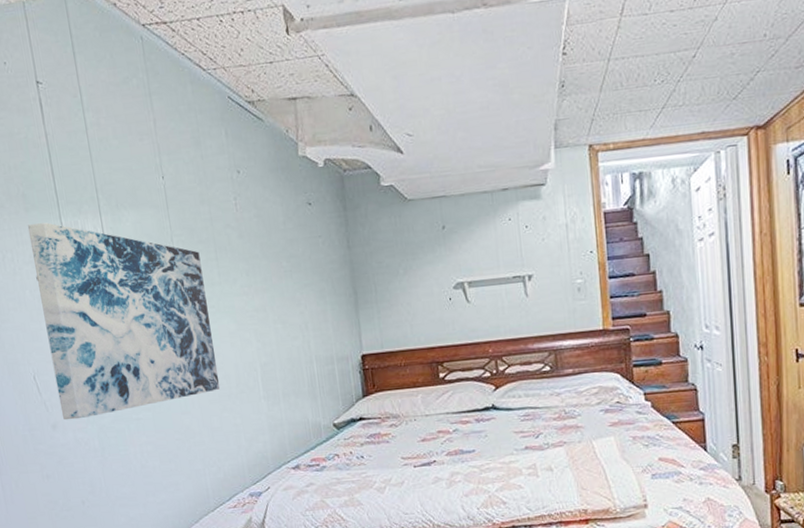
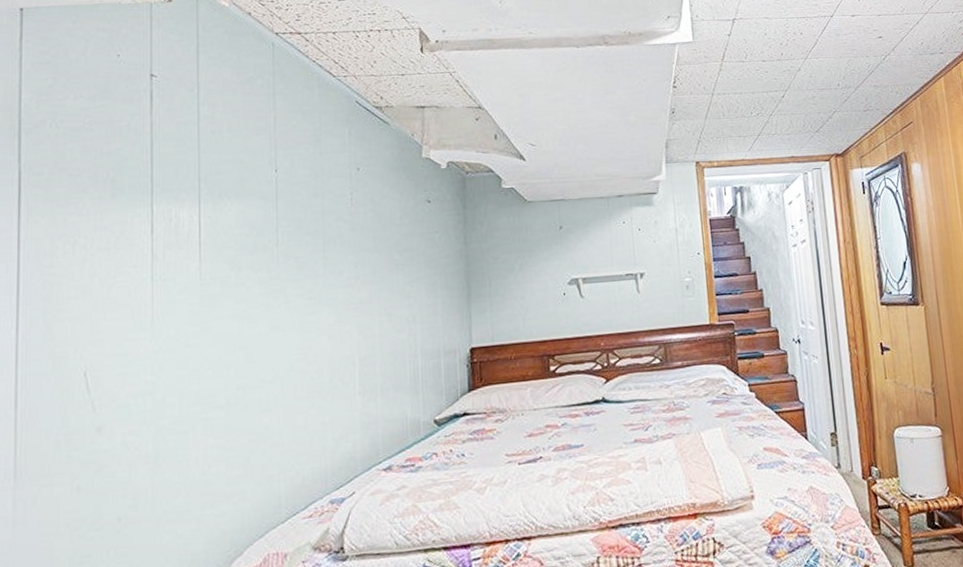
wall art: present [27,222,220,420] -> none [110,209,311,422]

